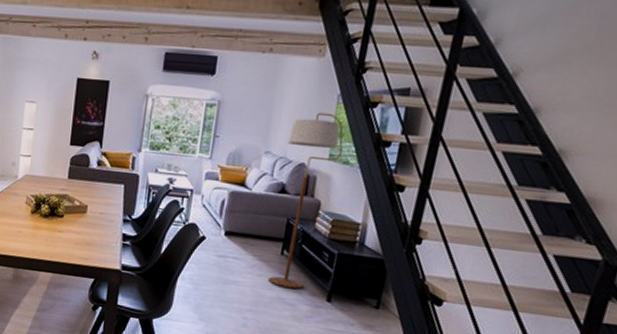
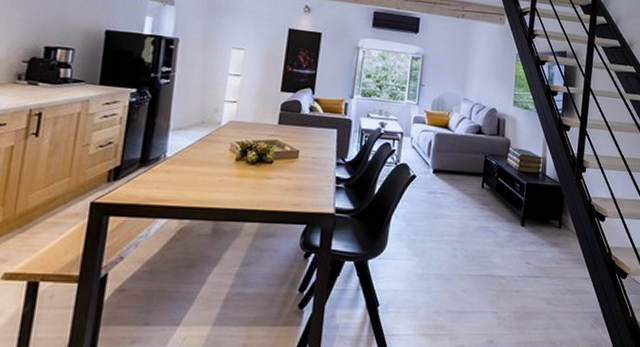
floor lamp: present [267,112,344,289] -> none [472,67,523,217]

